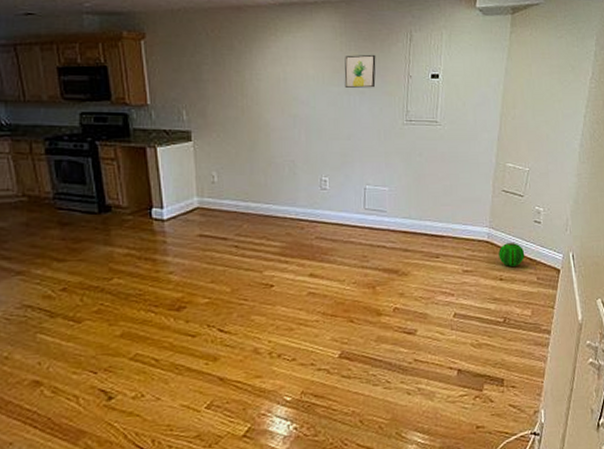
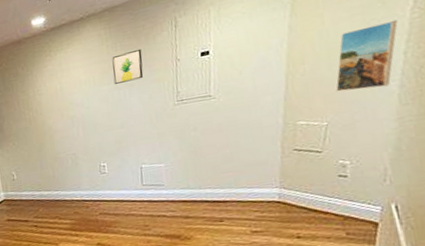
ball: present [498,242,525,267] -> none [293,199,328,224]
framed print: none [537,85,581,144] -> present [335,19,398,92]

